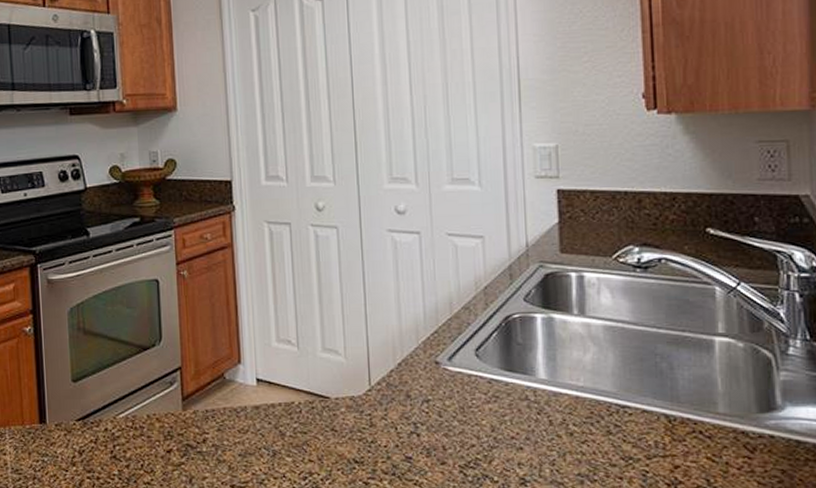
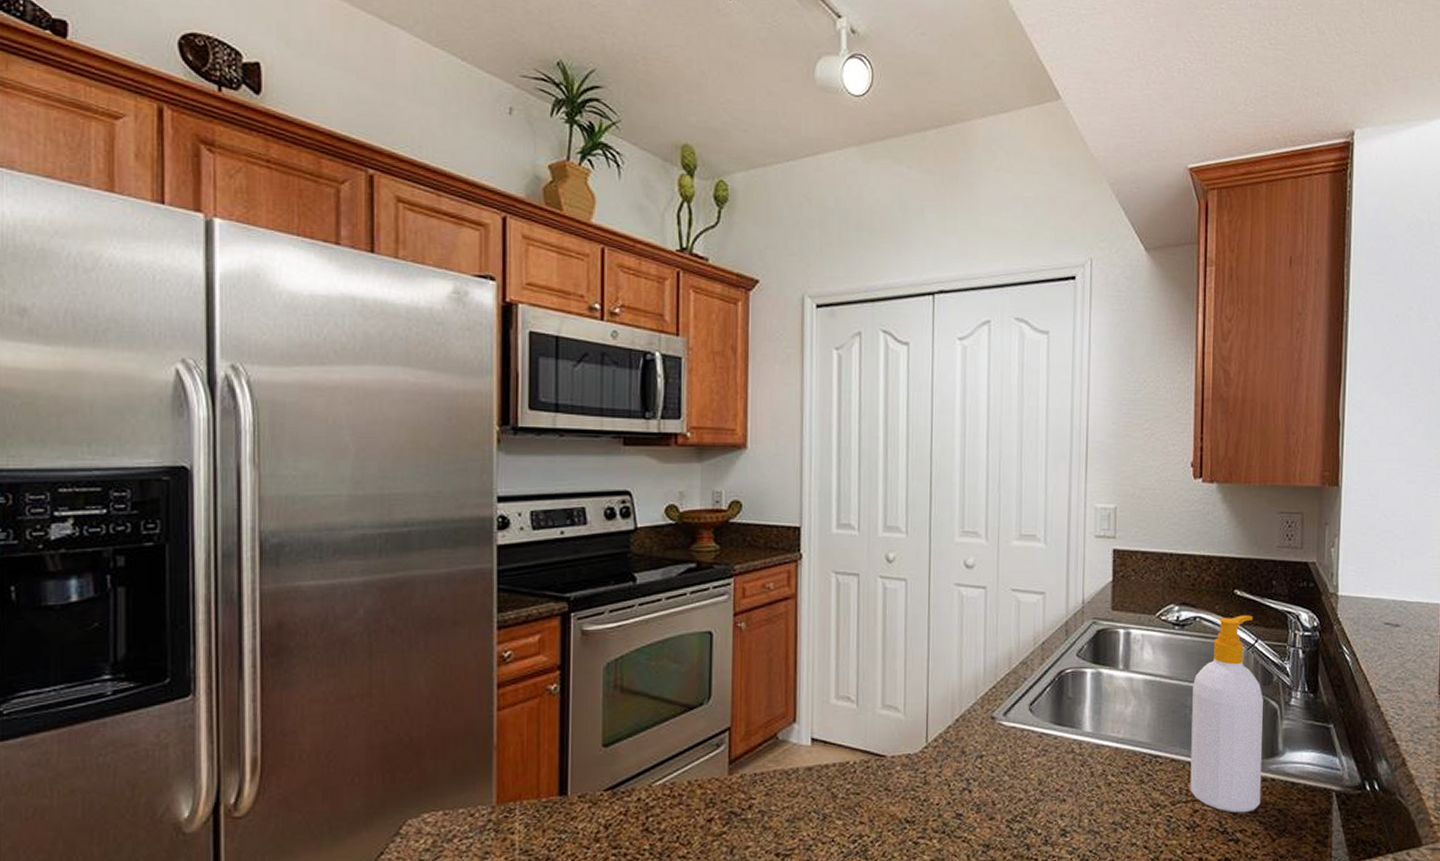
soap bottle: none [663,255,758,472] -> present [1190,615,1263,813]

